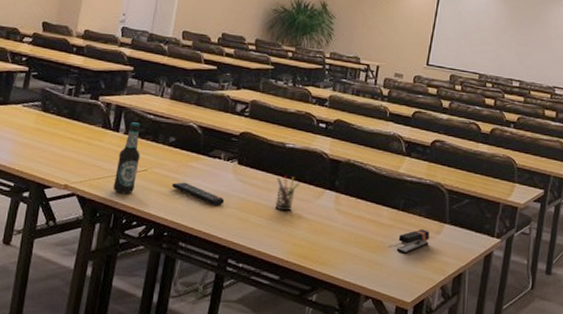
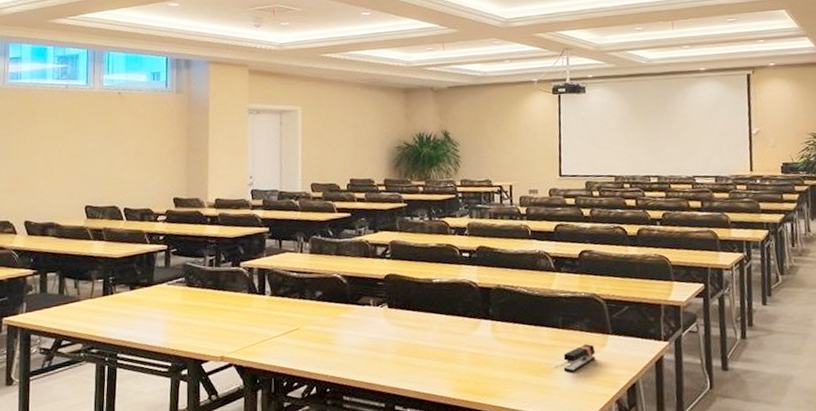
bottle: present [113,122,141,195] -> none [268,282,290,357]
remote control: present [172,182,225,206] -> none [326,334,381,354]
pen holder: present [275,176,300,212] -> none [429,311,454,349]

